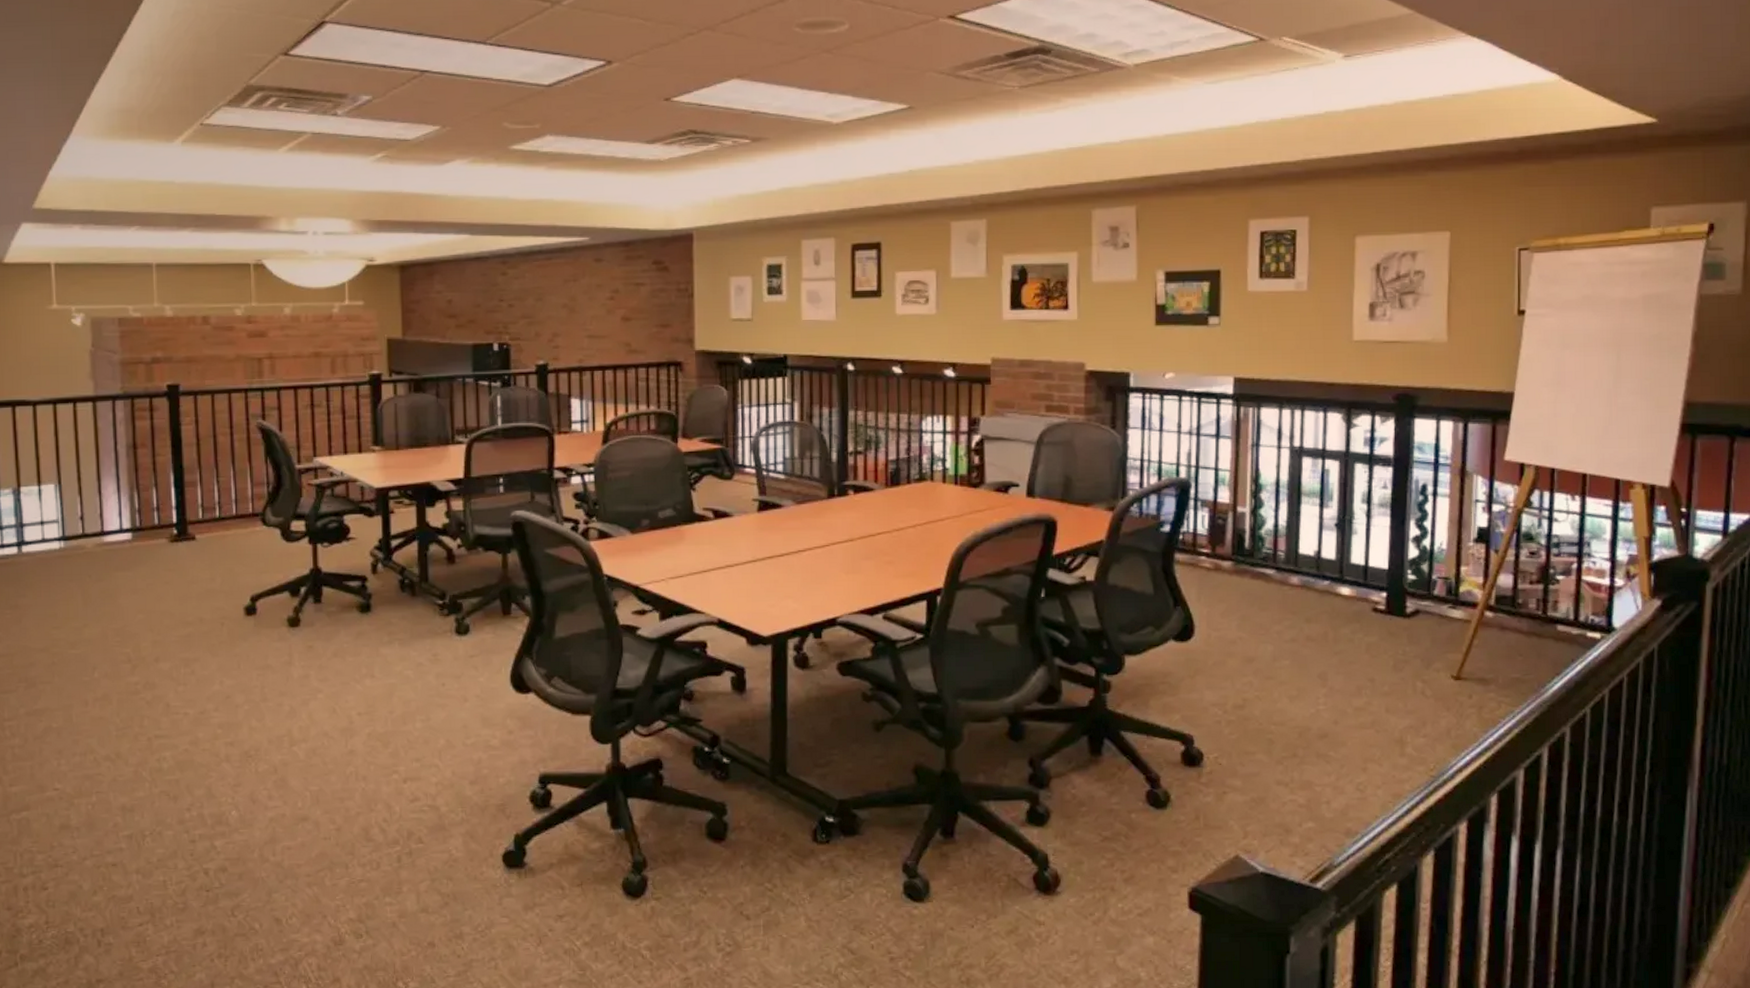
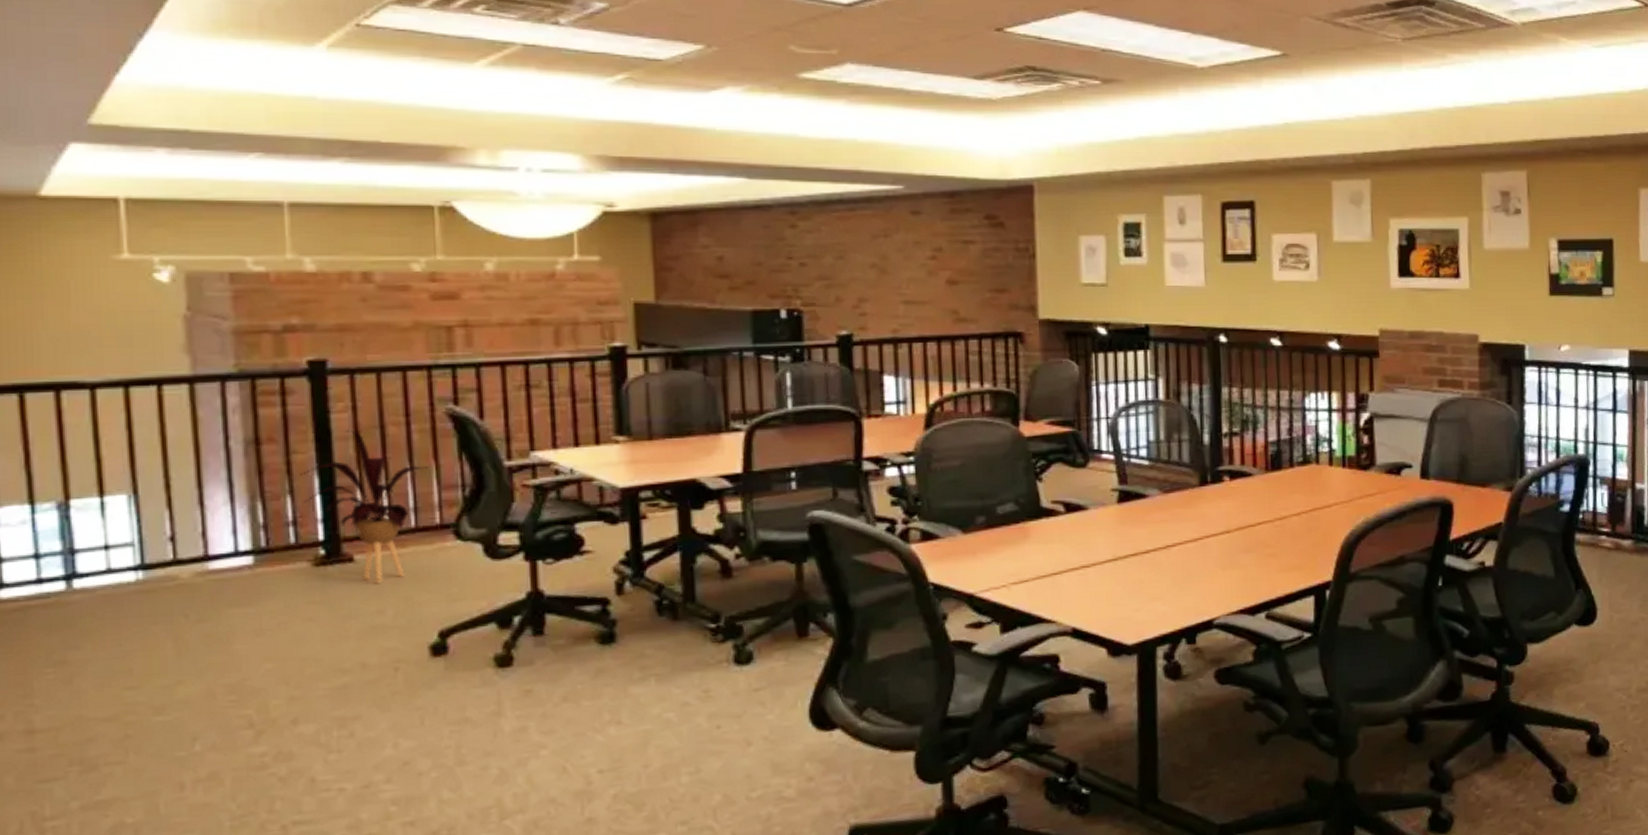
house plant: none [162,438,245,557] -> present [300,429,429,583]

